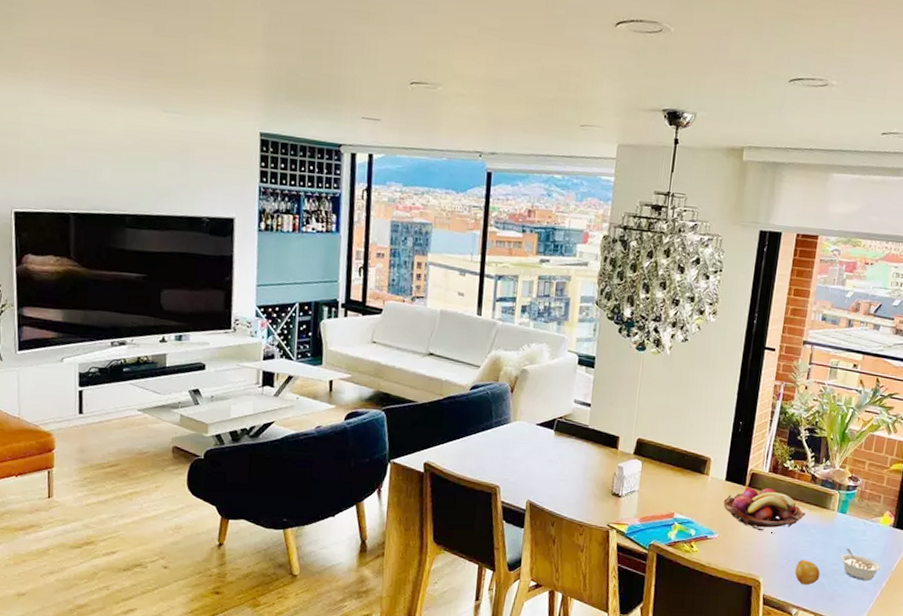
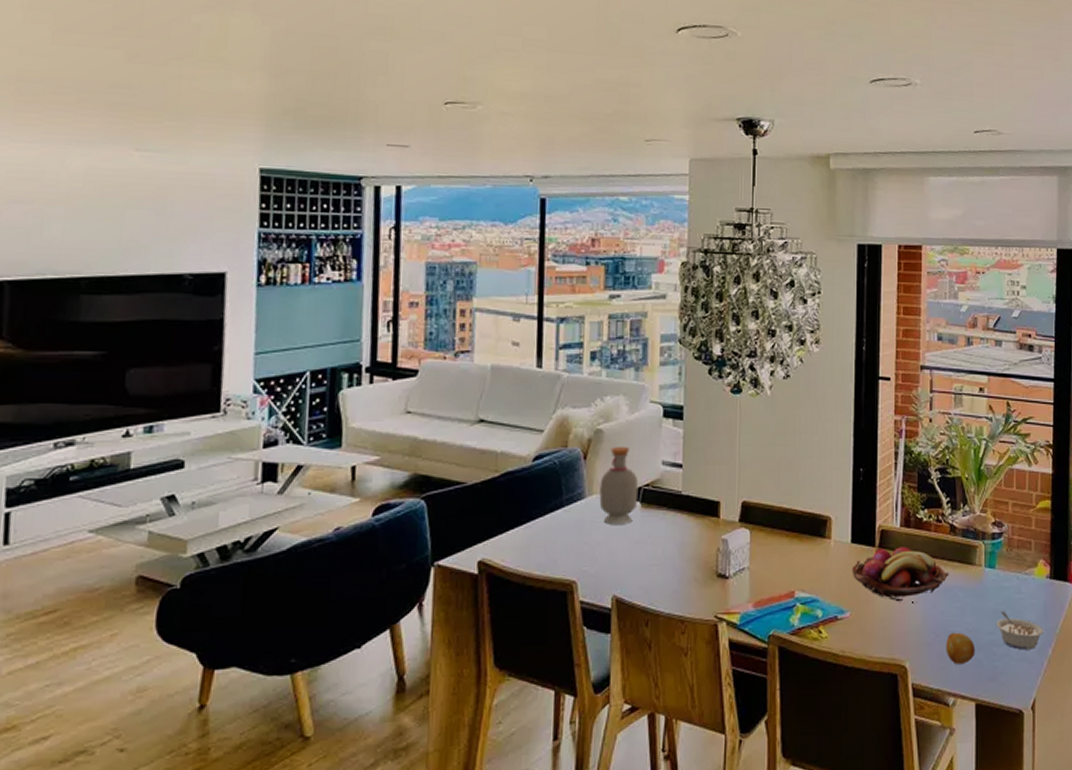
bottle: none [521,384,554,446] -> present [599,446,639,524]

